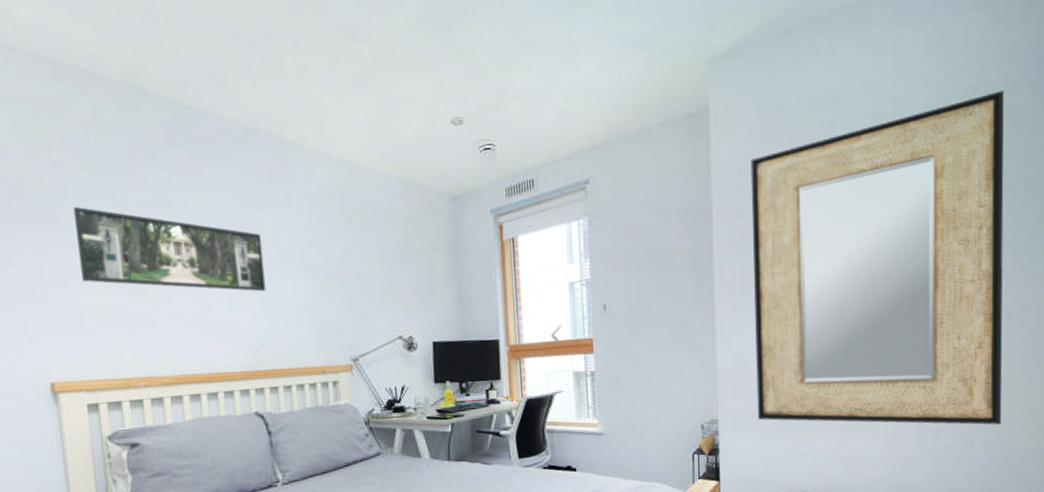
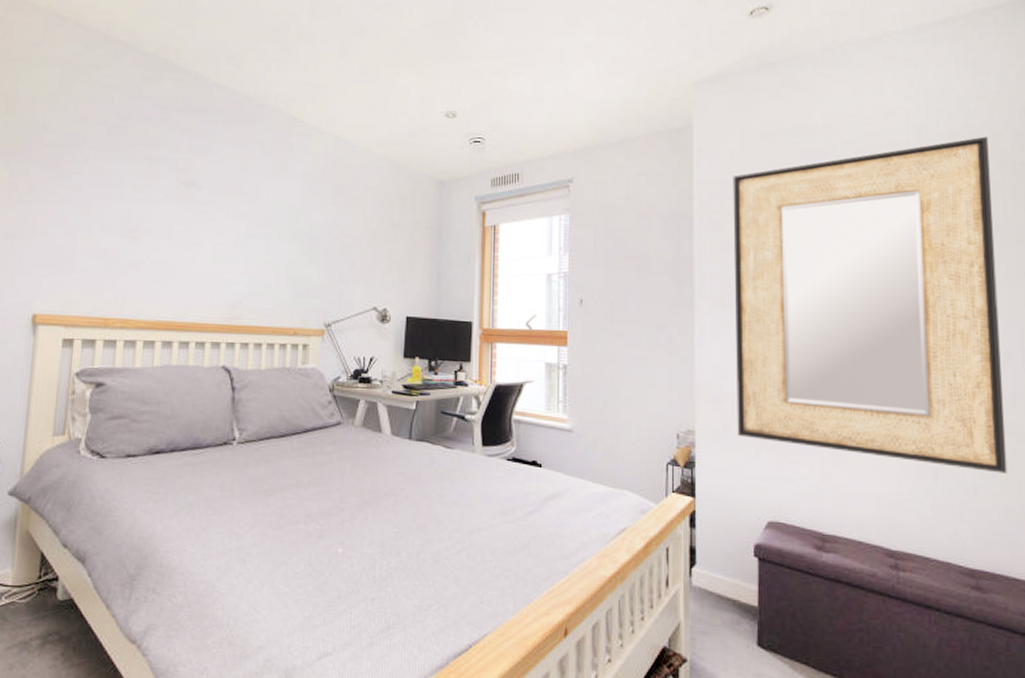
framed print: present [72,206,266,292] -> none [82,155,255,250]

